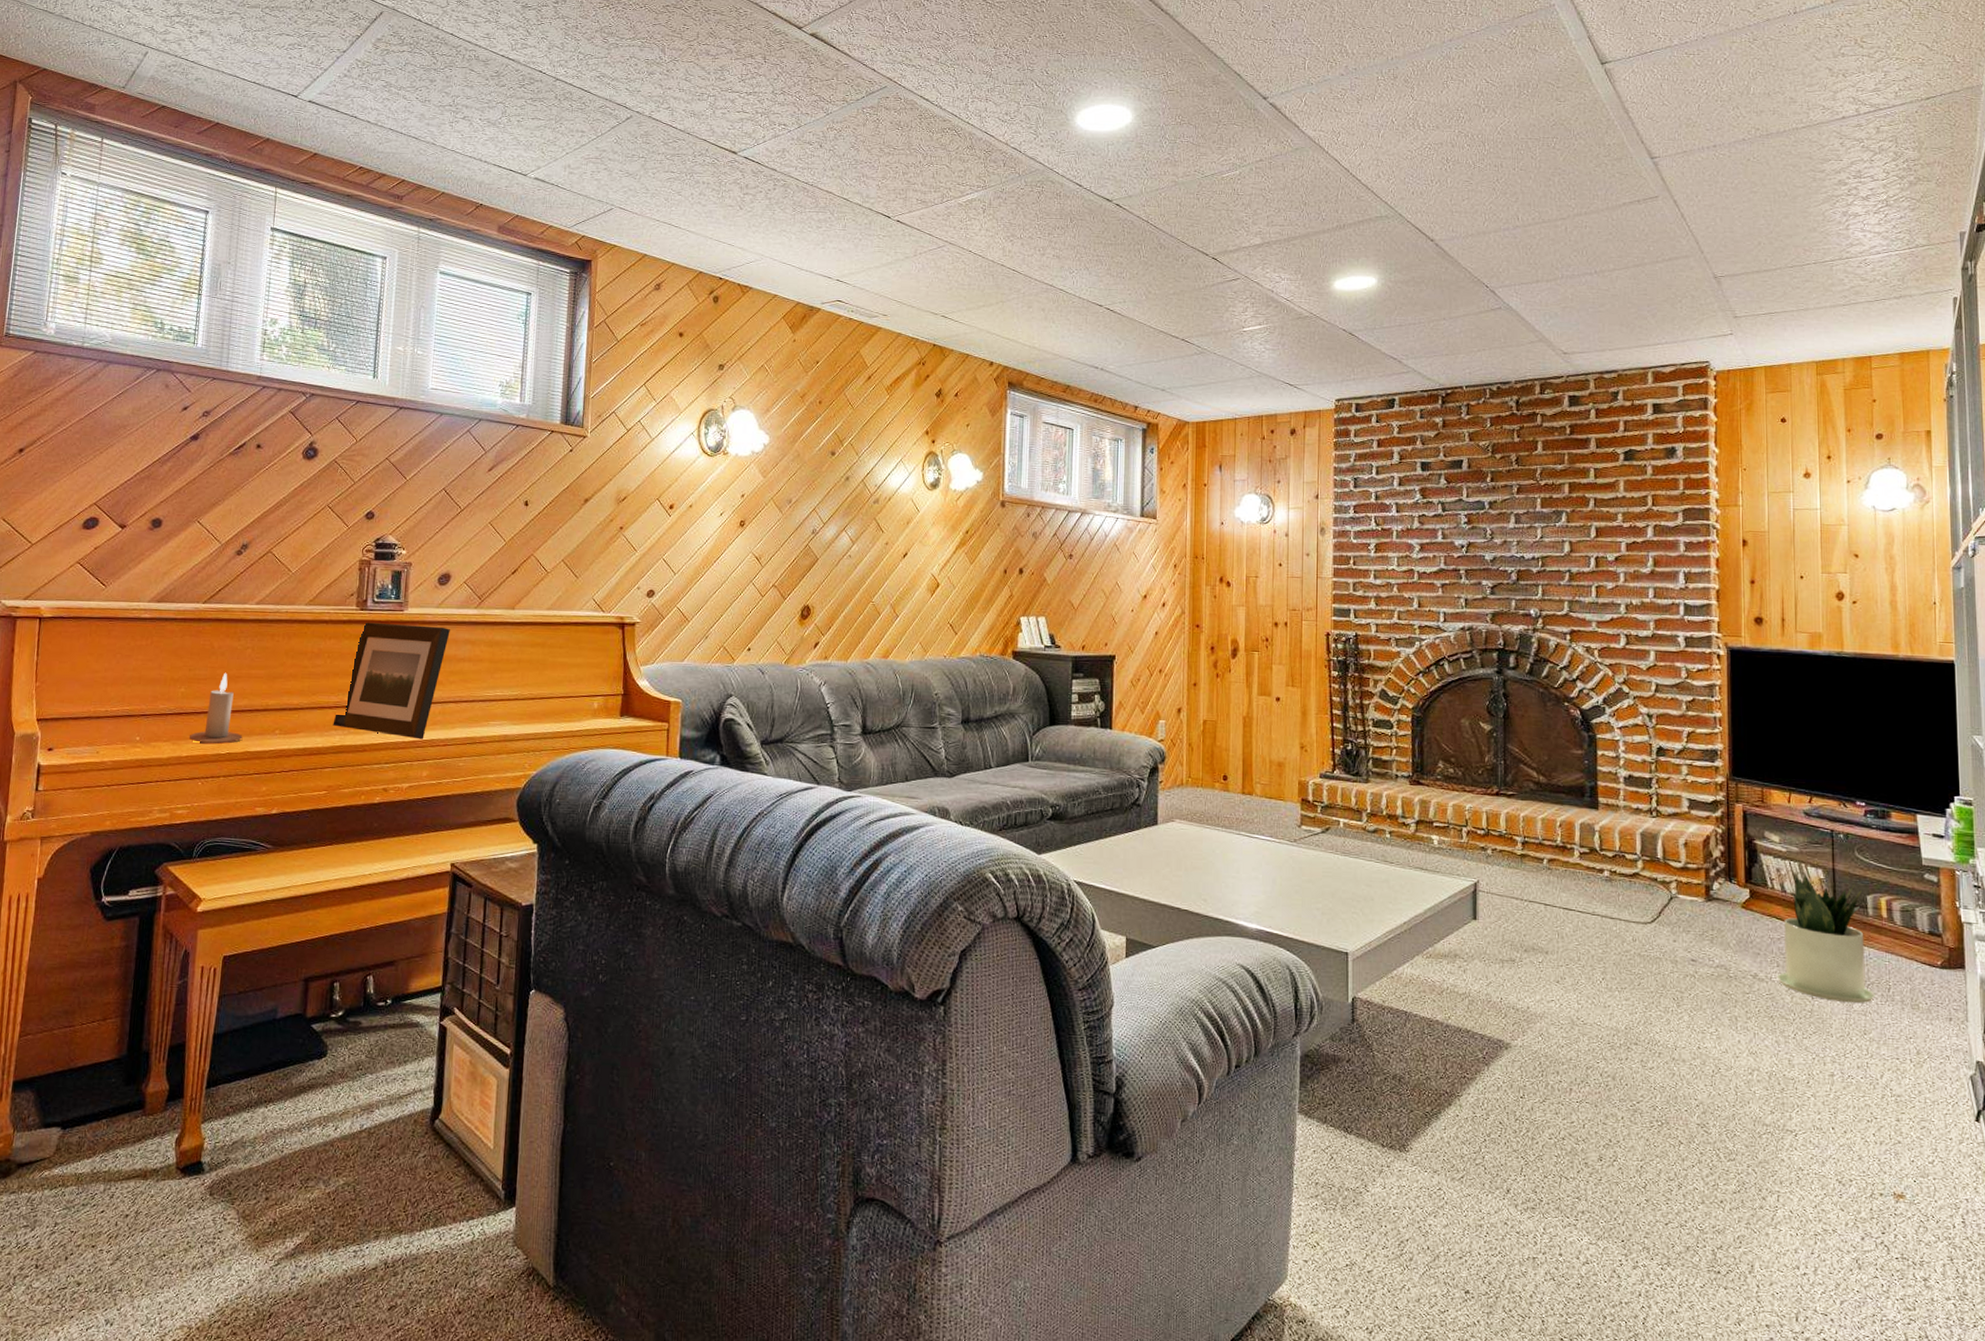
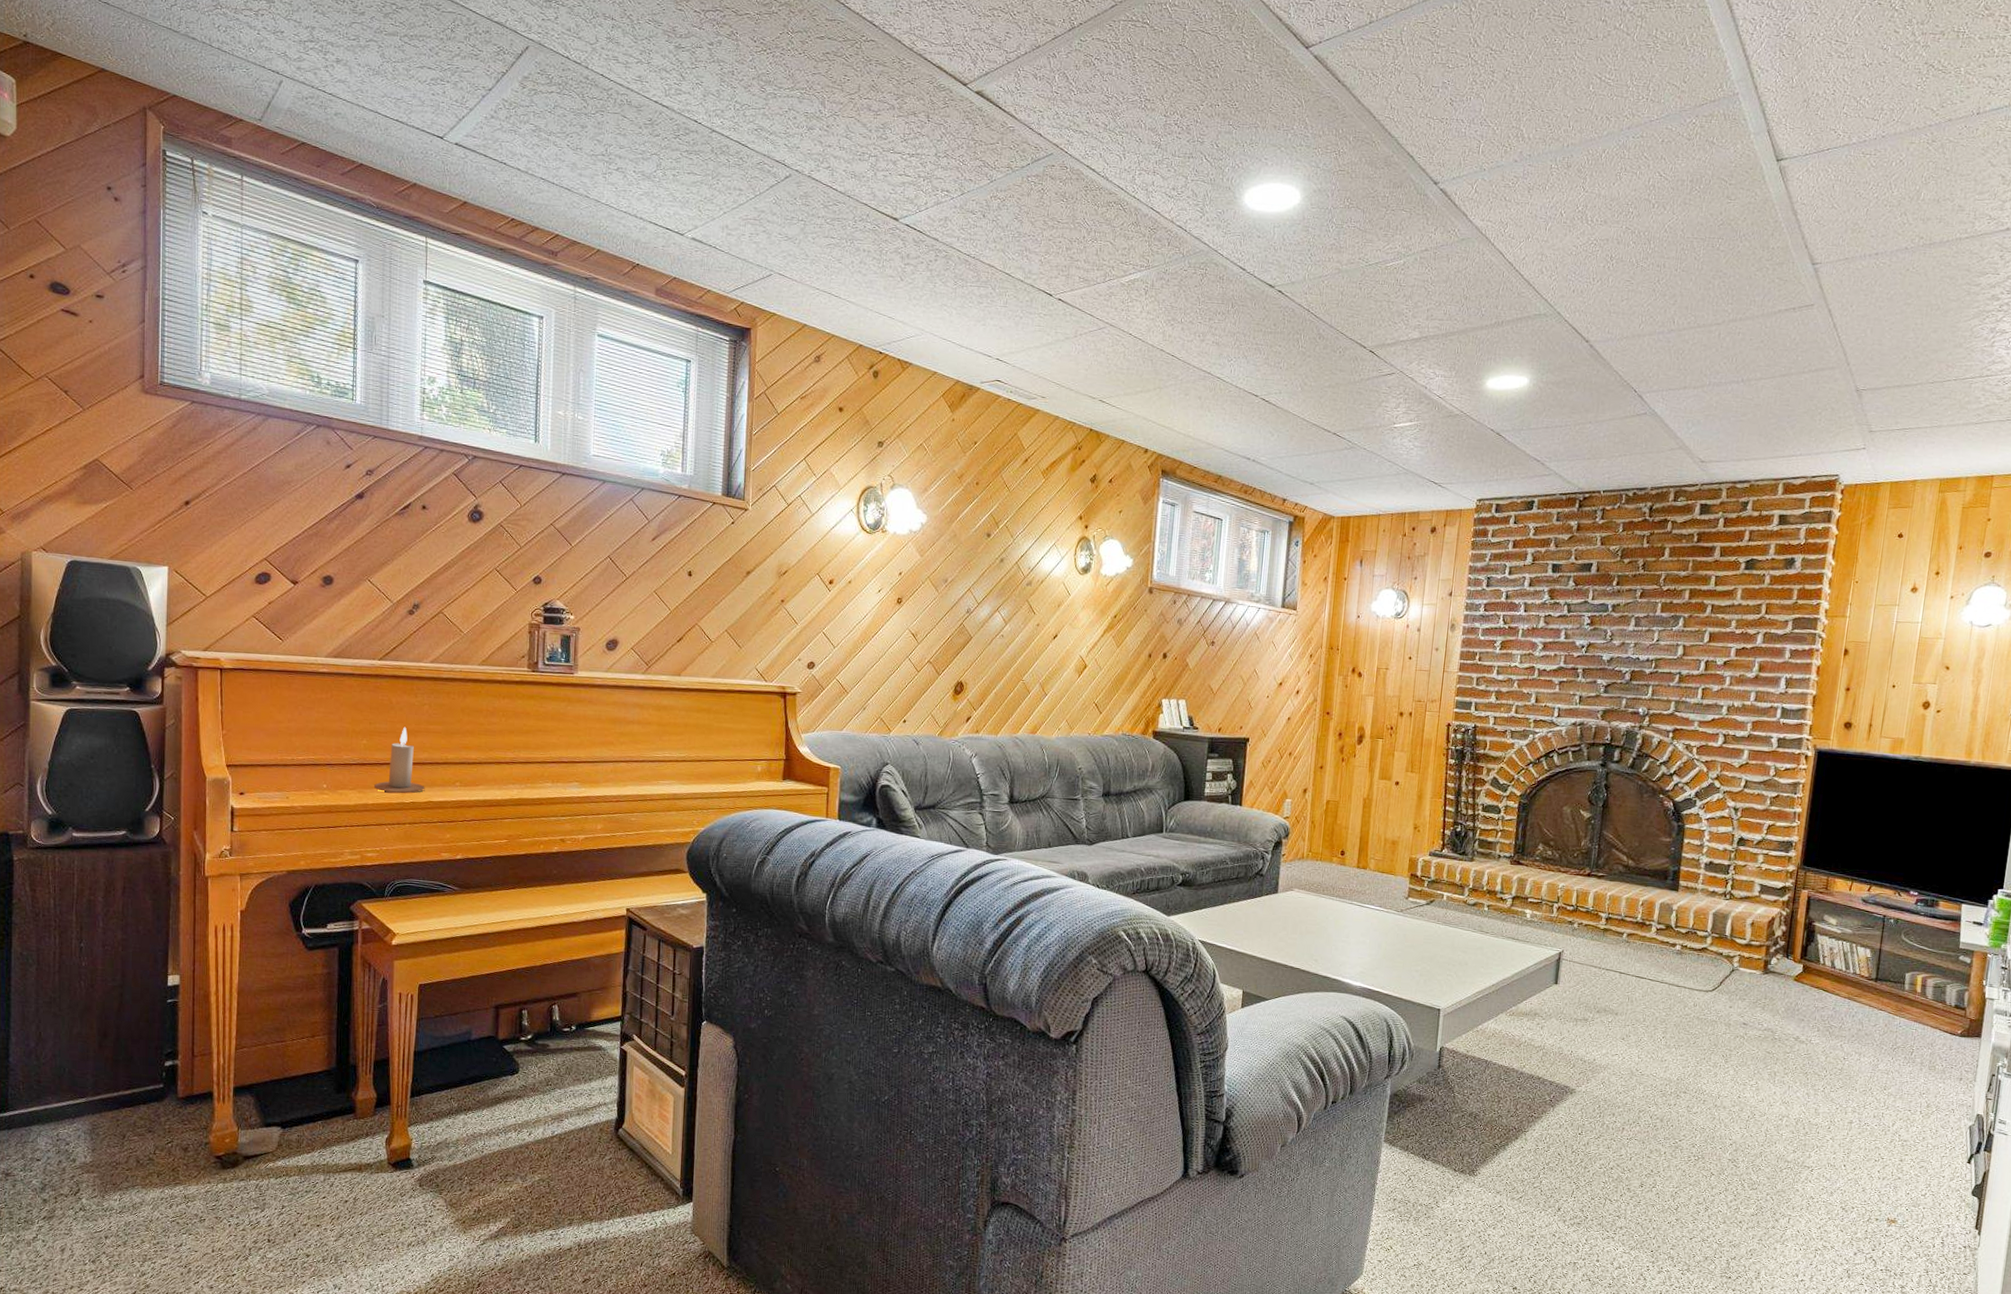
picture frame: present [333,622,450,740] -> none [510,683,619,795]
planter: present [1776,873,1875,1003] -> none [1815,952,1902,1064]

